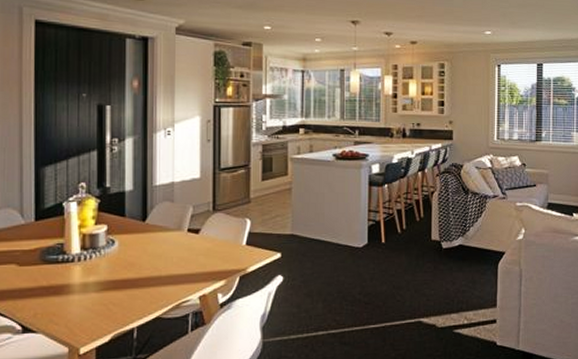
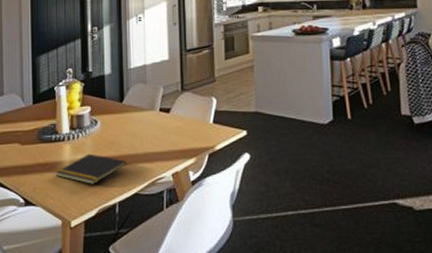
notepad: none [62,275,149,308] -> present [55,153,127,184]

